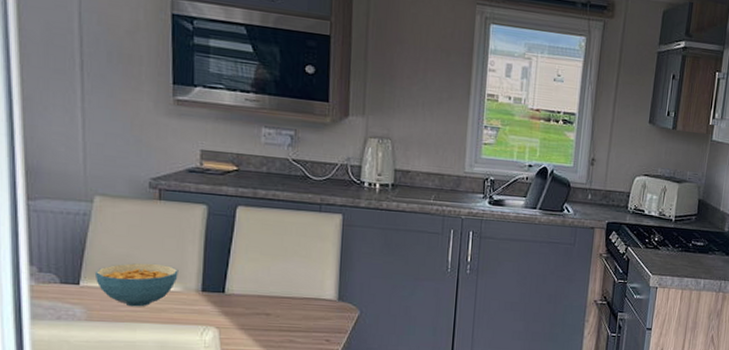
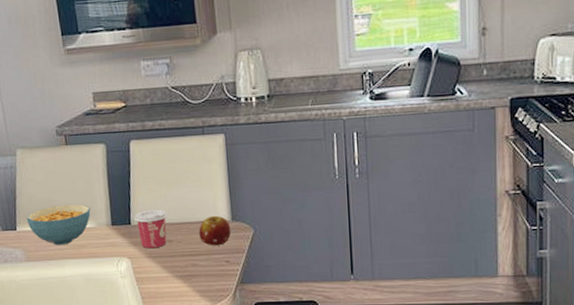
cup: none [229,279,268,321] -> present [133,209,167,249]
fruit: none [301,293,336,324] -> present [199,215,231,246]

